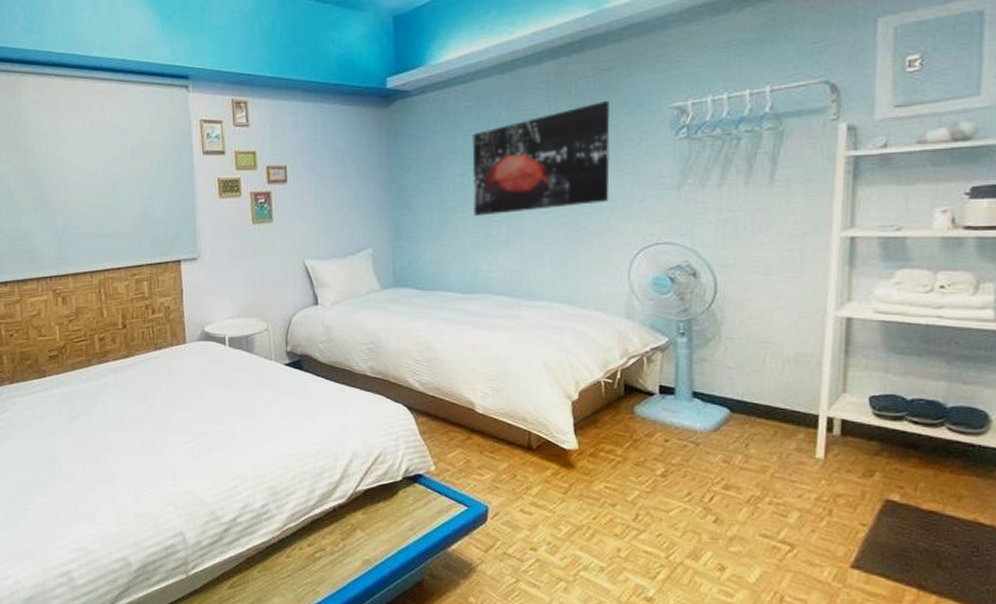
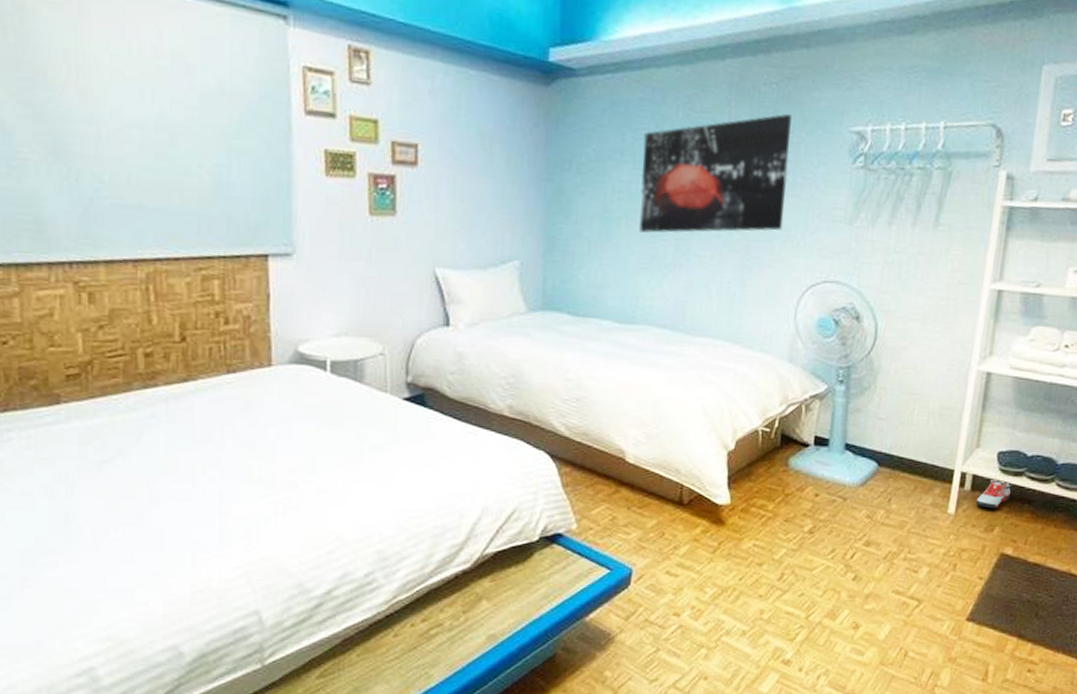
sneaker: none [848,422,890,454] -> present [976,477,1012,509]

